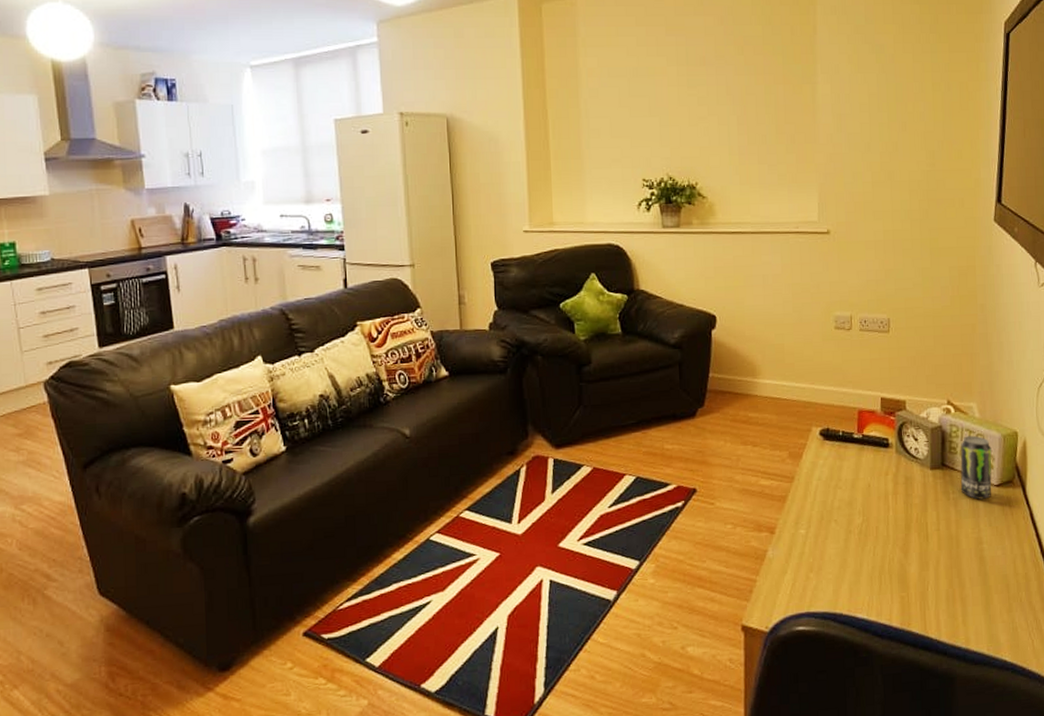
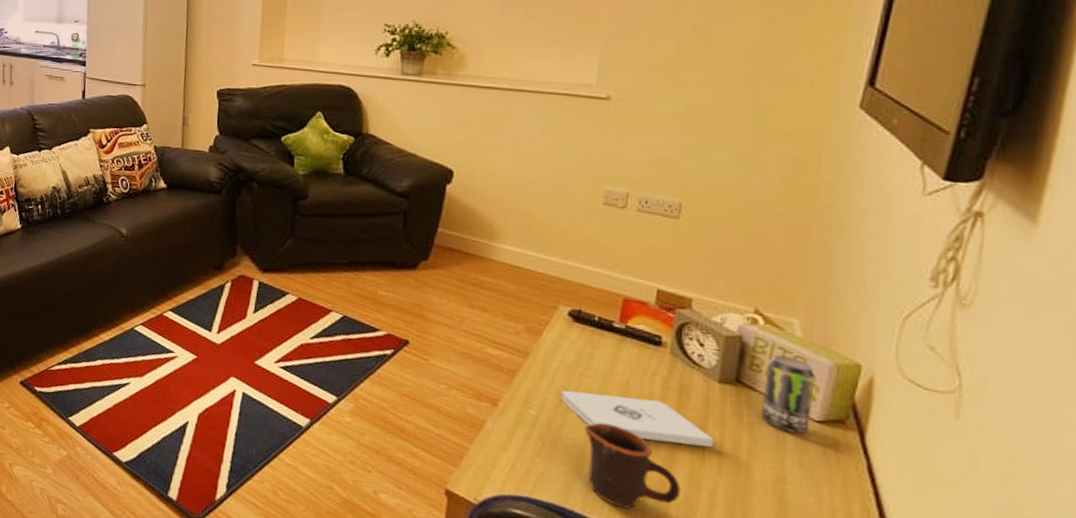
notepad: none [822,496,933,533] -> present [561,390,715,447]
mug: none [842,526,916,600] -> present [584,422,681,509]

